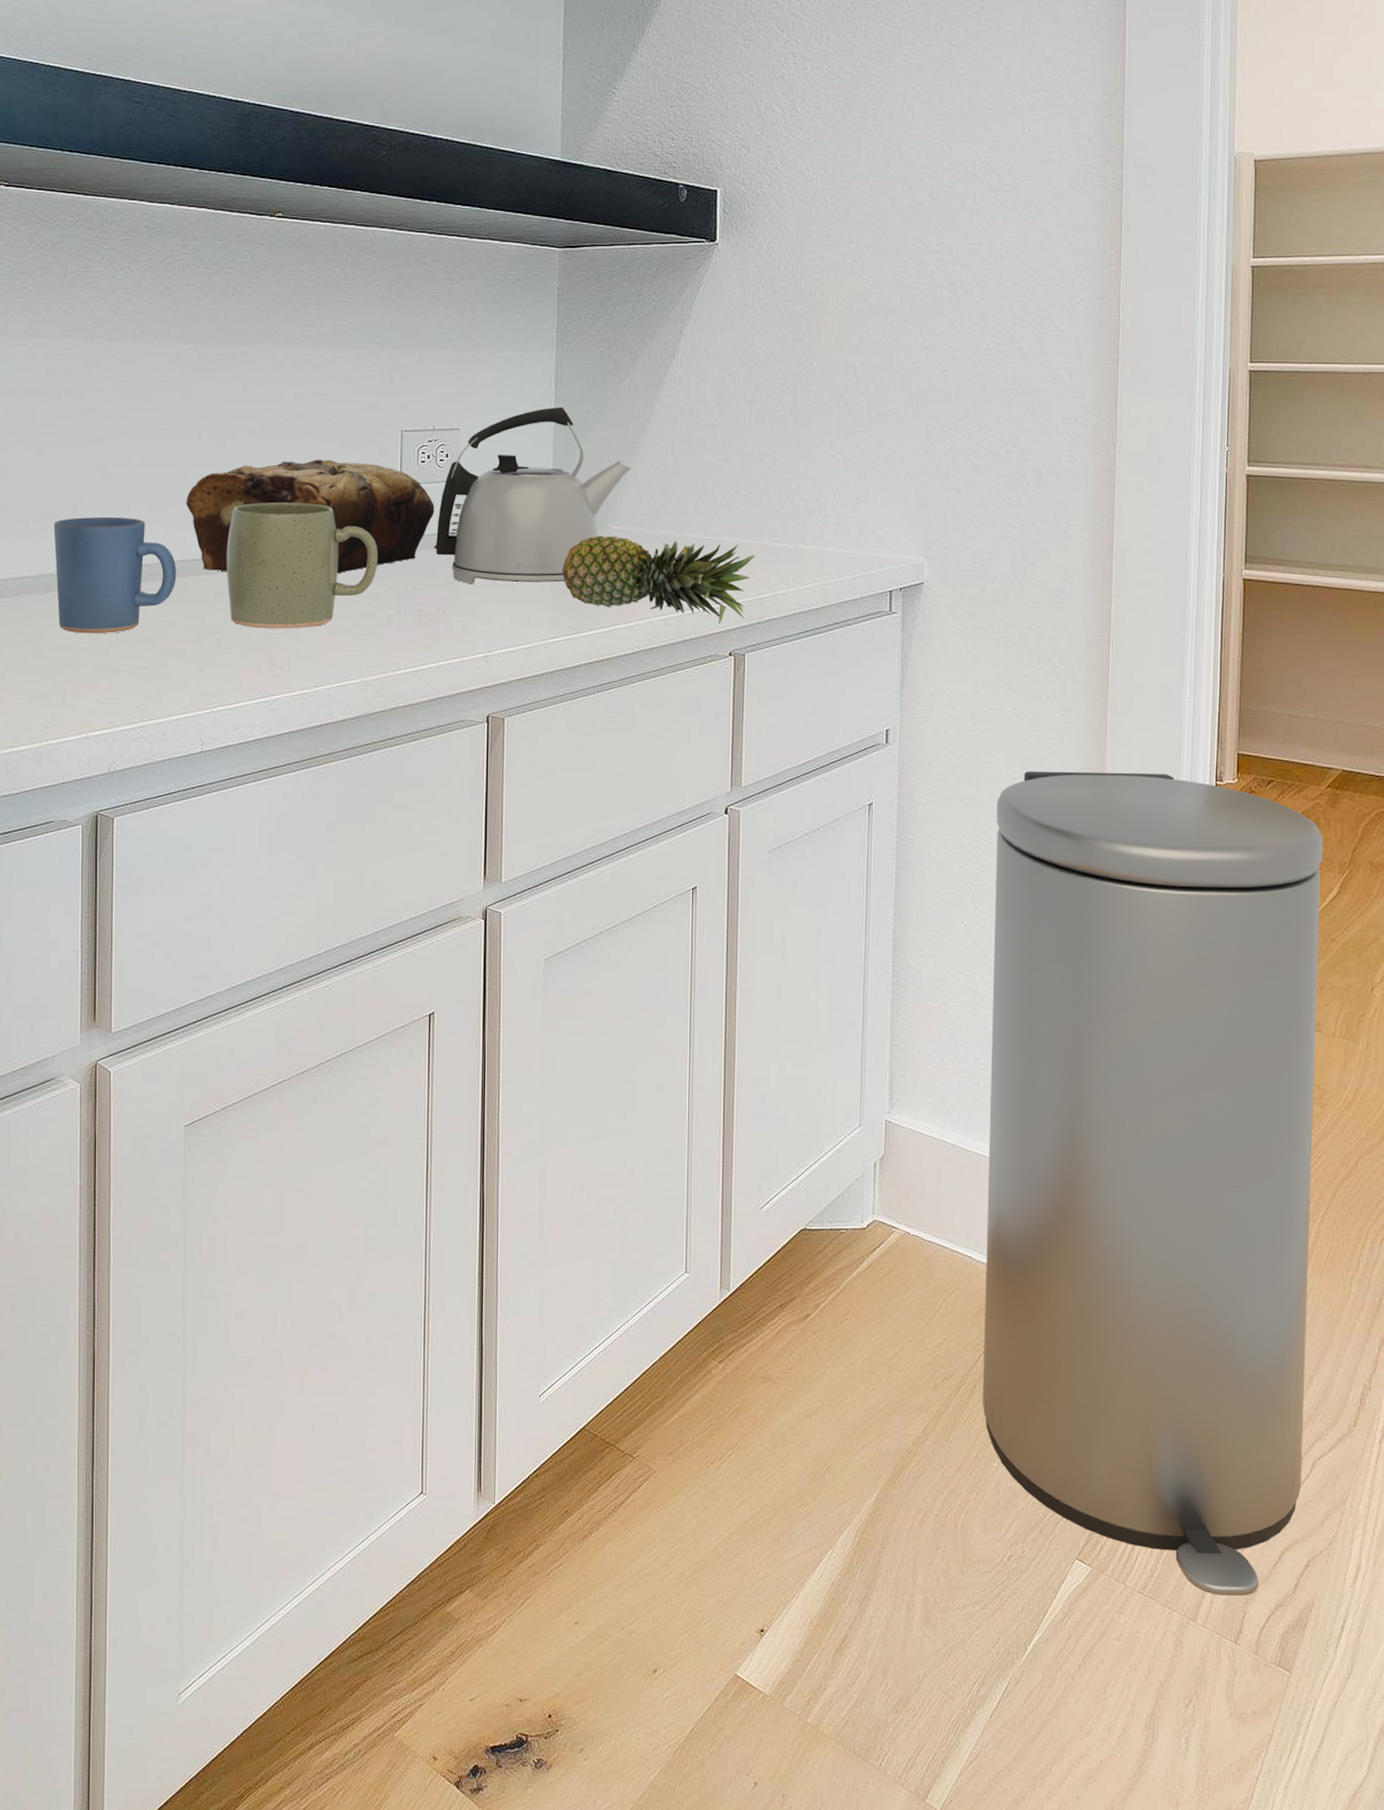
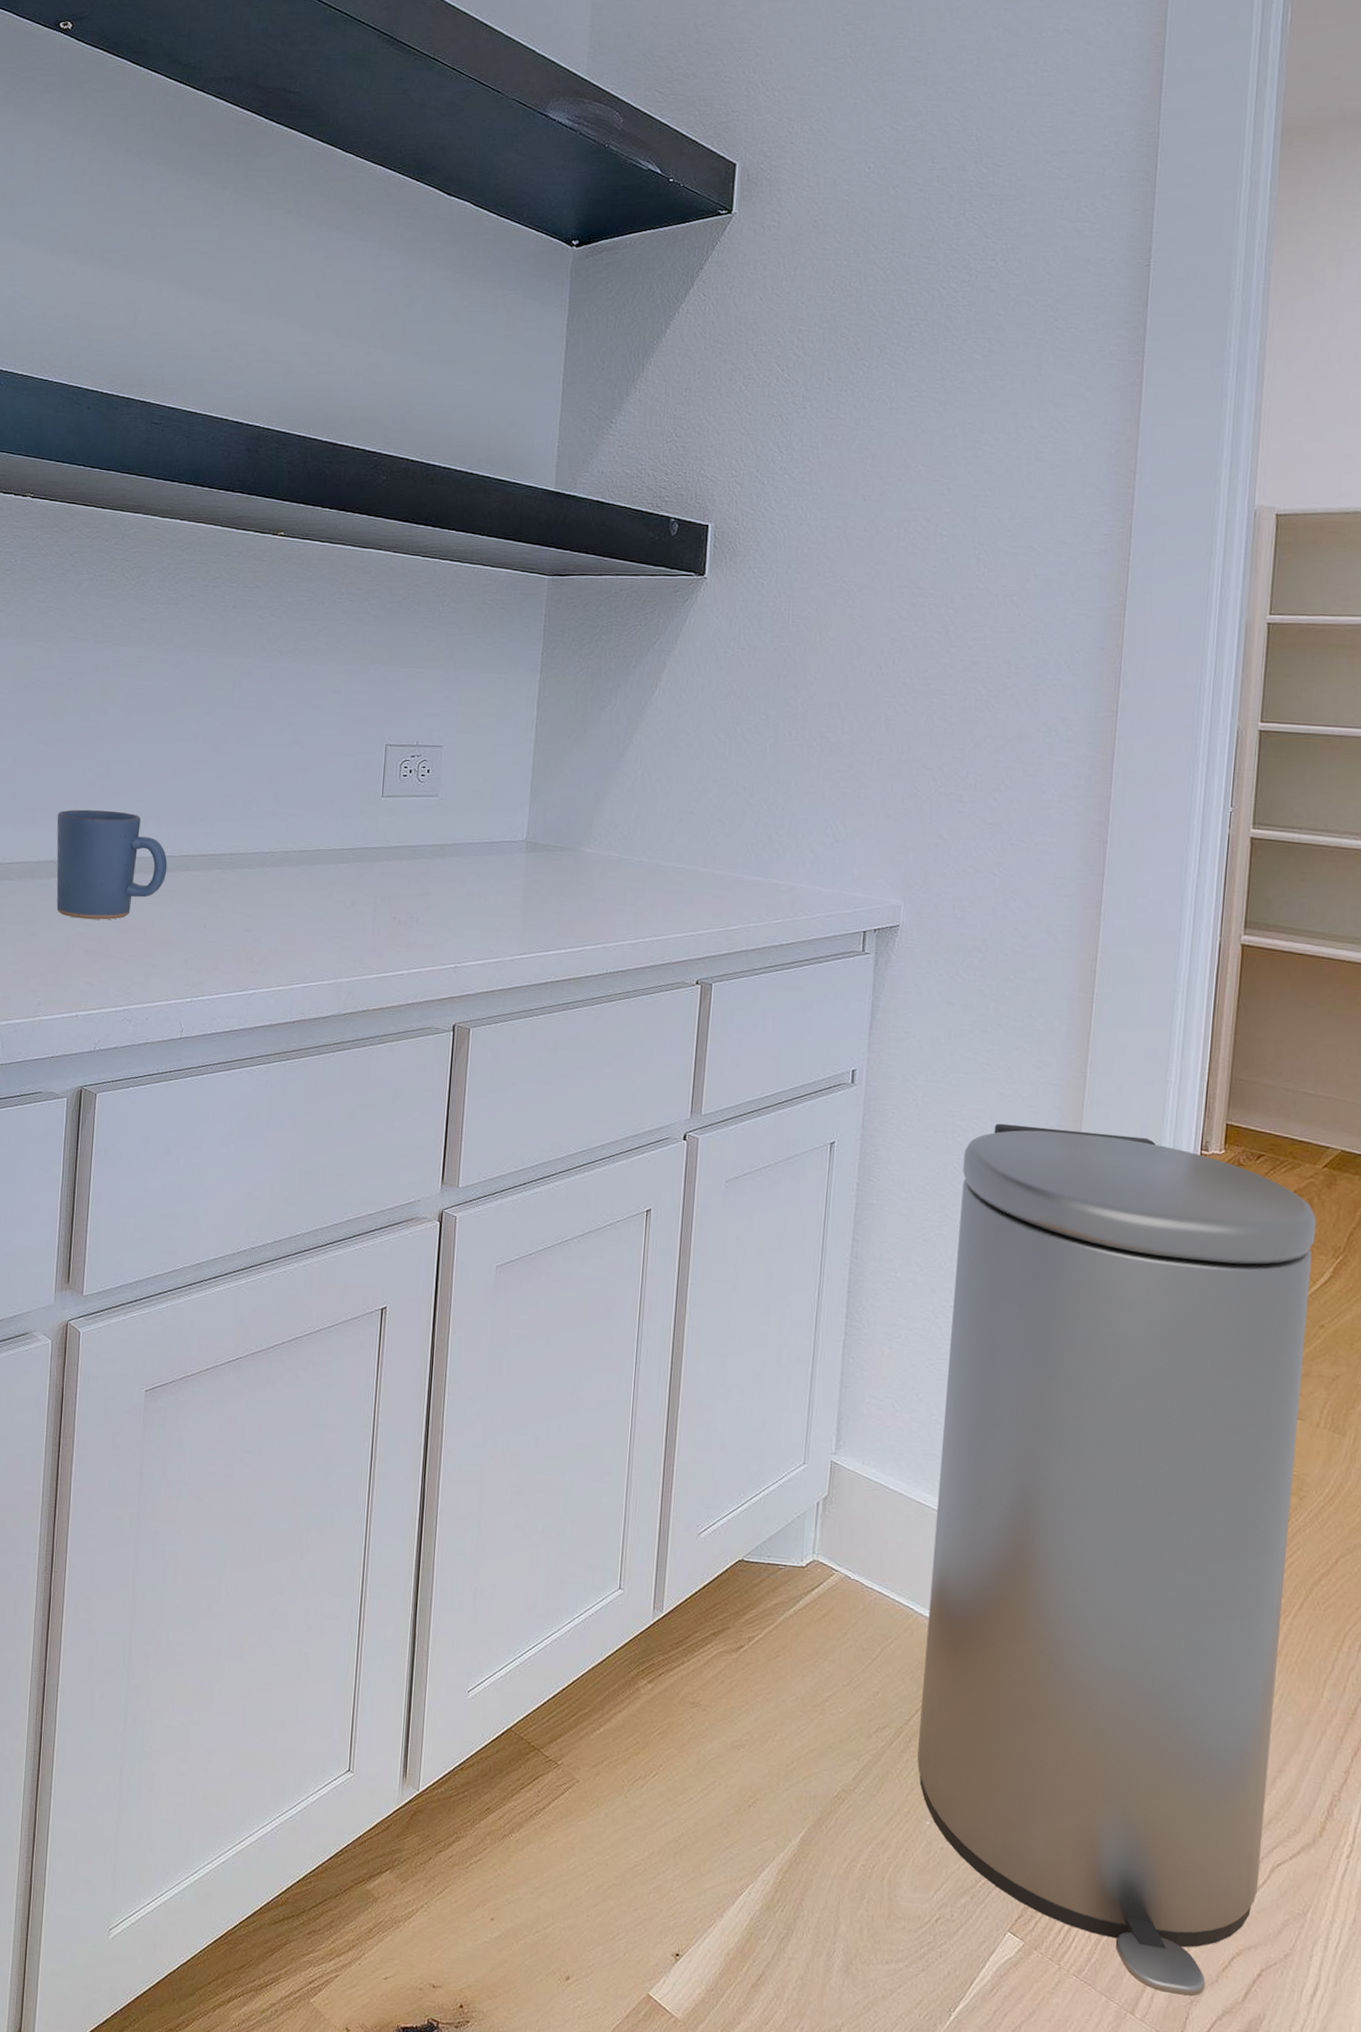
bread loaf: present [186,459,434,574] -> none [179,767,414,878]
mug: present [226,502,379,629] -> none [213,805,358,928]
kettle: present [434,407,632,583] -> none [411,730,608,900]
fruit: present [563,535,755,623] -> none [534,857,727,952]

